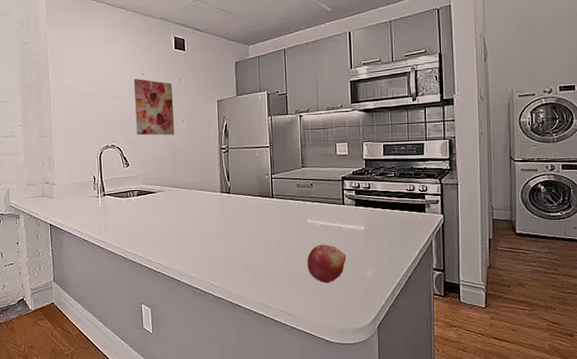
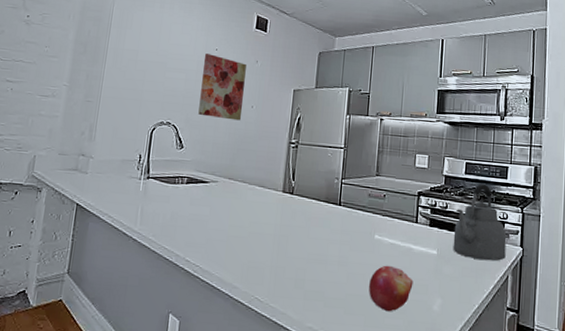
kettle: none [378,162,428,230] -> present [453,184,507,261]

